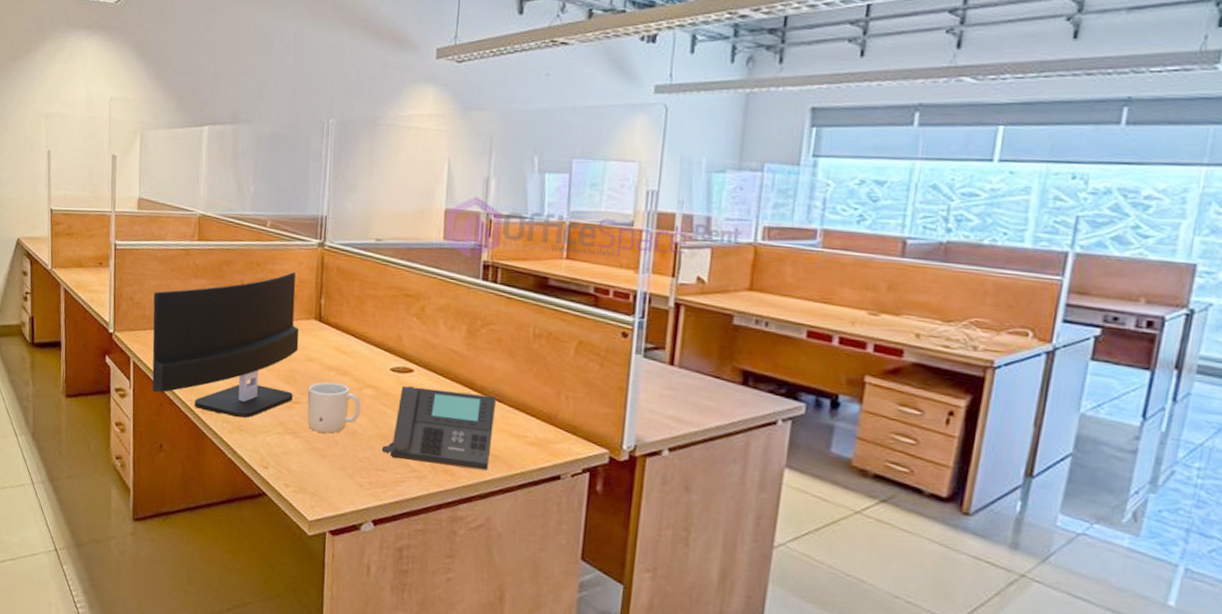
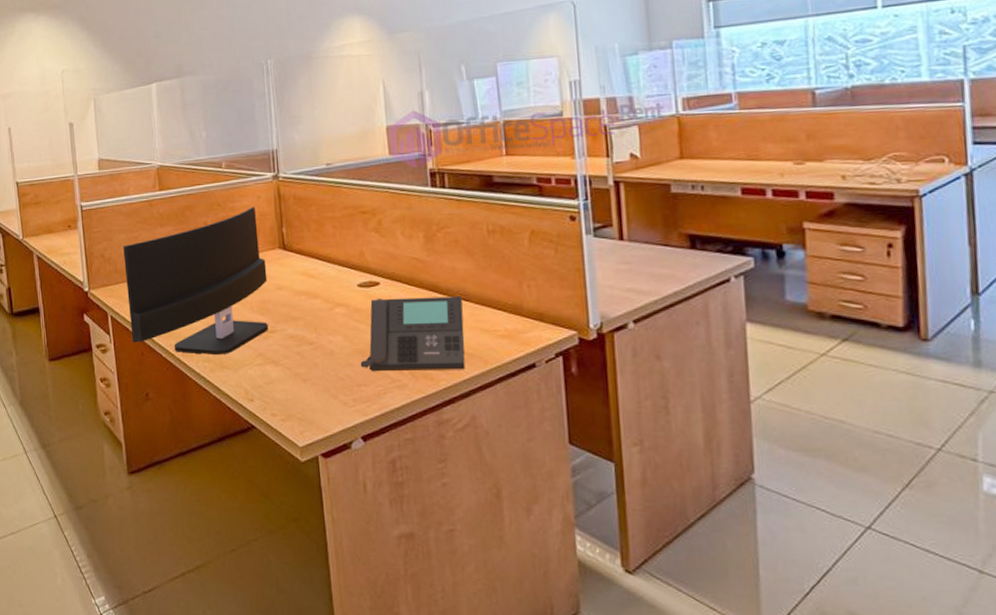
mug: present [307,382,361,434] -> none [281,306,335,357]

